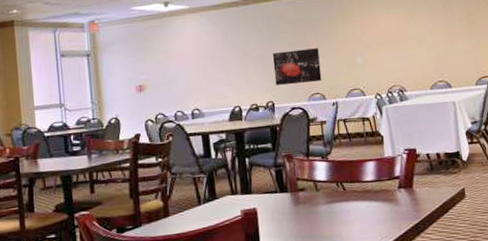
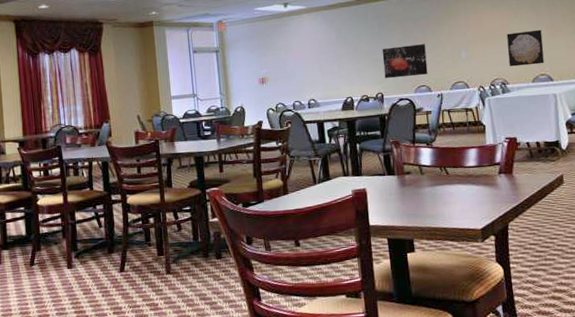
wall art: none [403,33,443,73] -> present [506,29,545,67]

